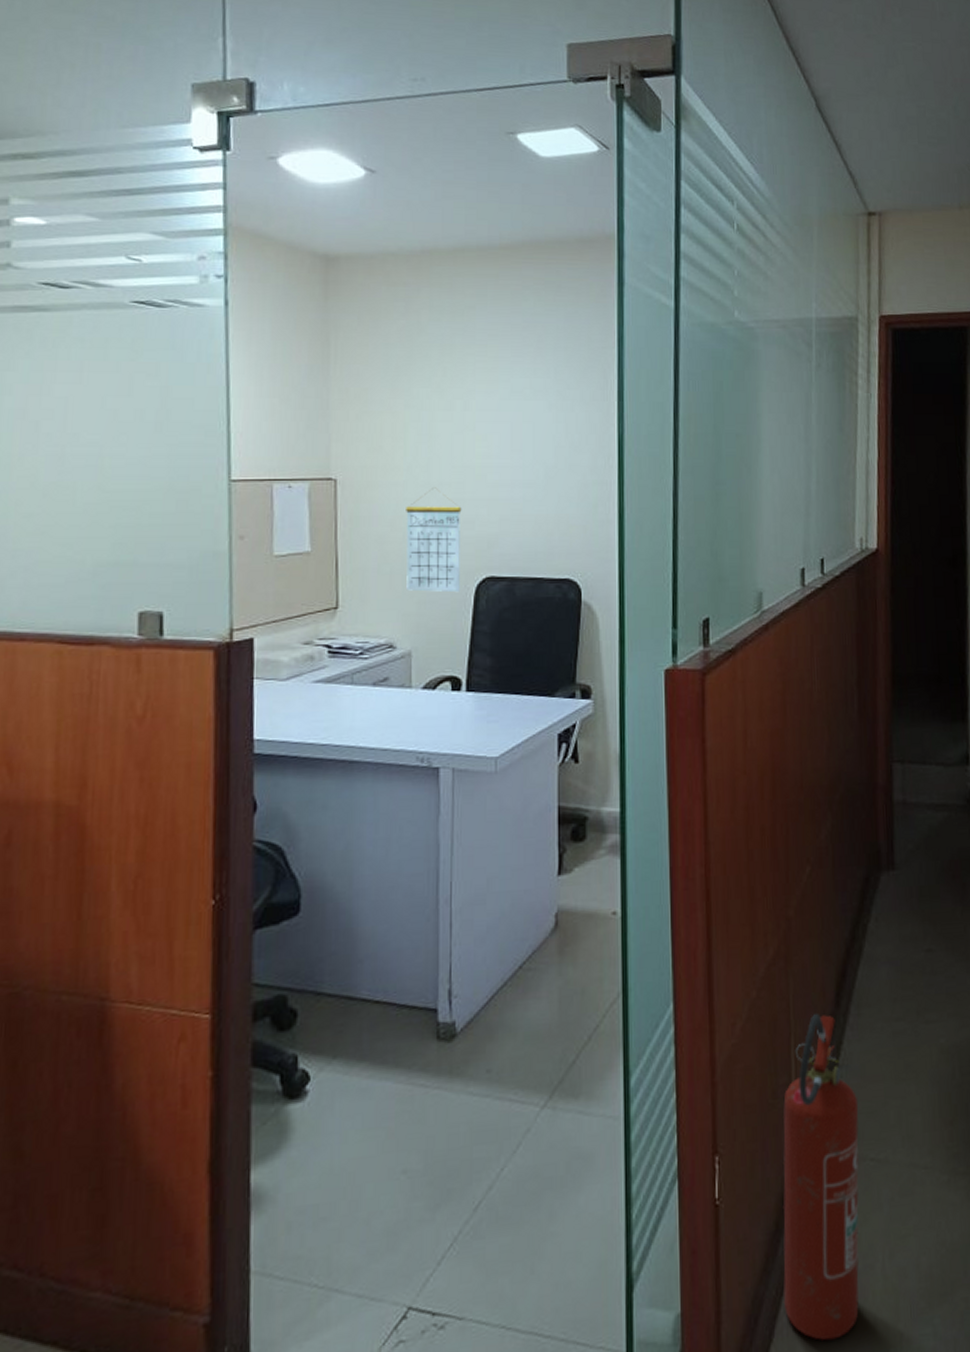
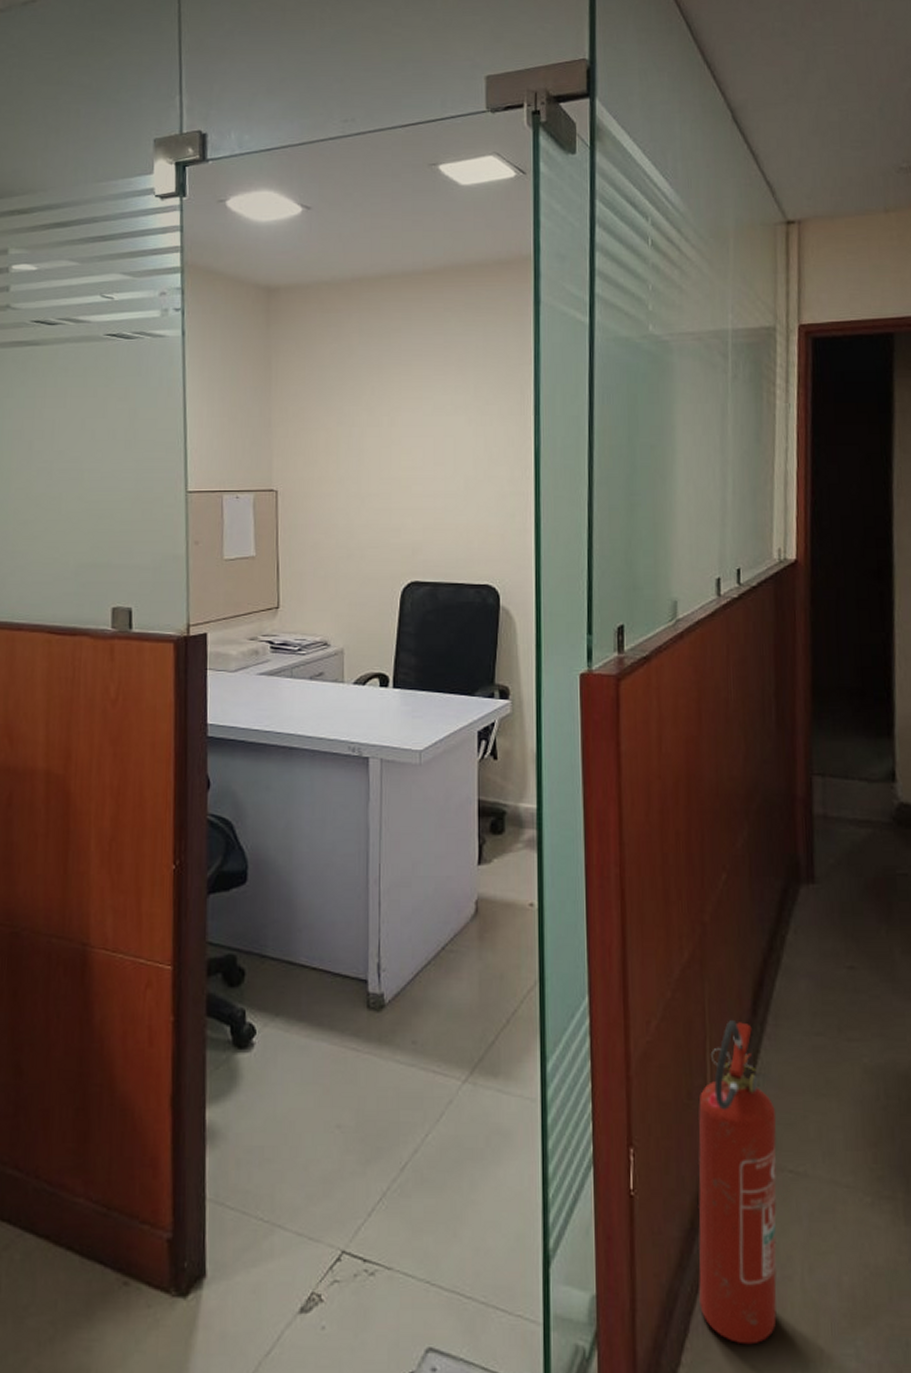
calendar: present [406,487,462,593] -> none [338,498,389,596]

